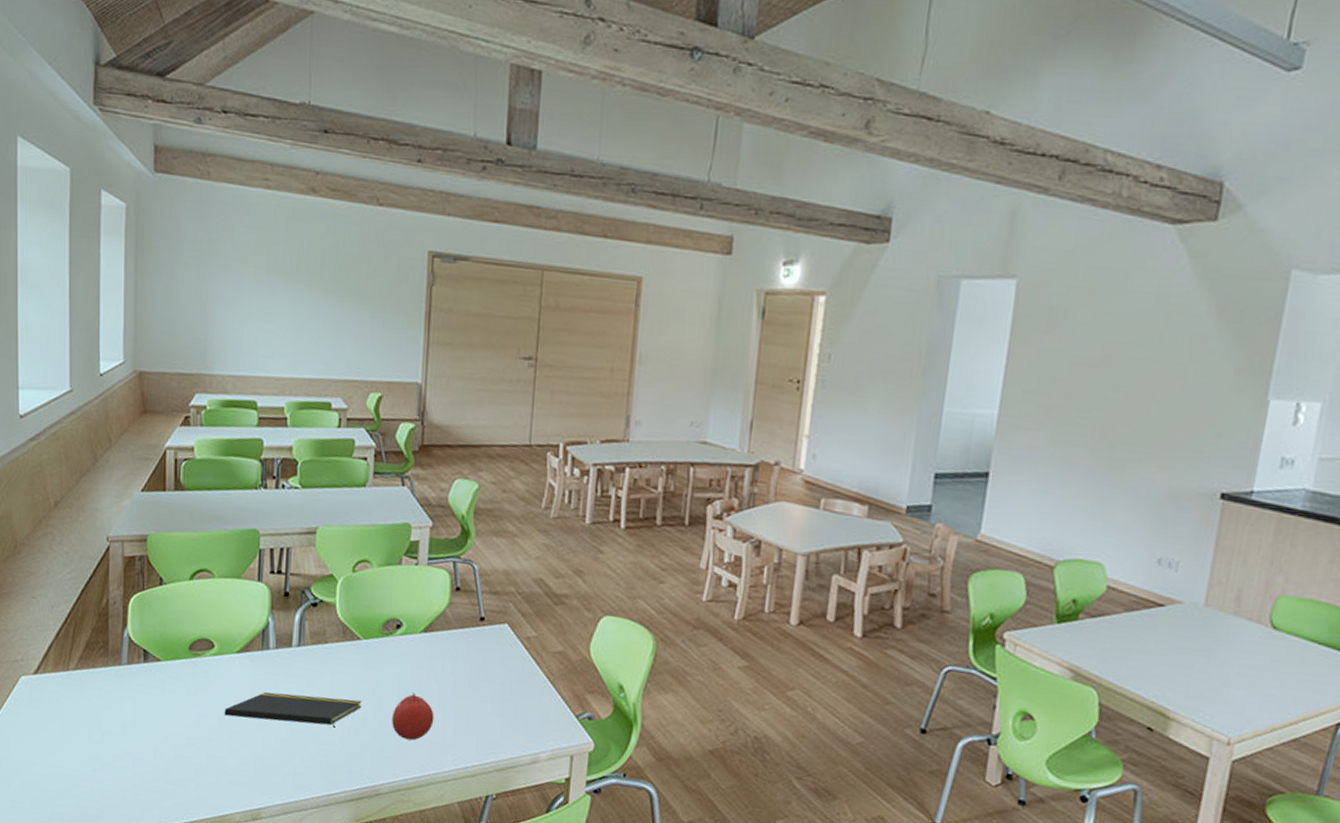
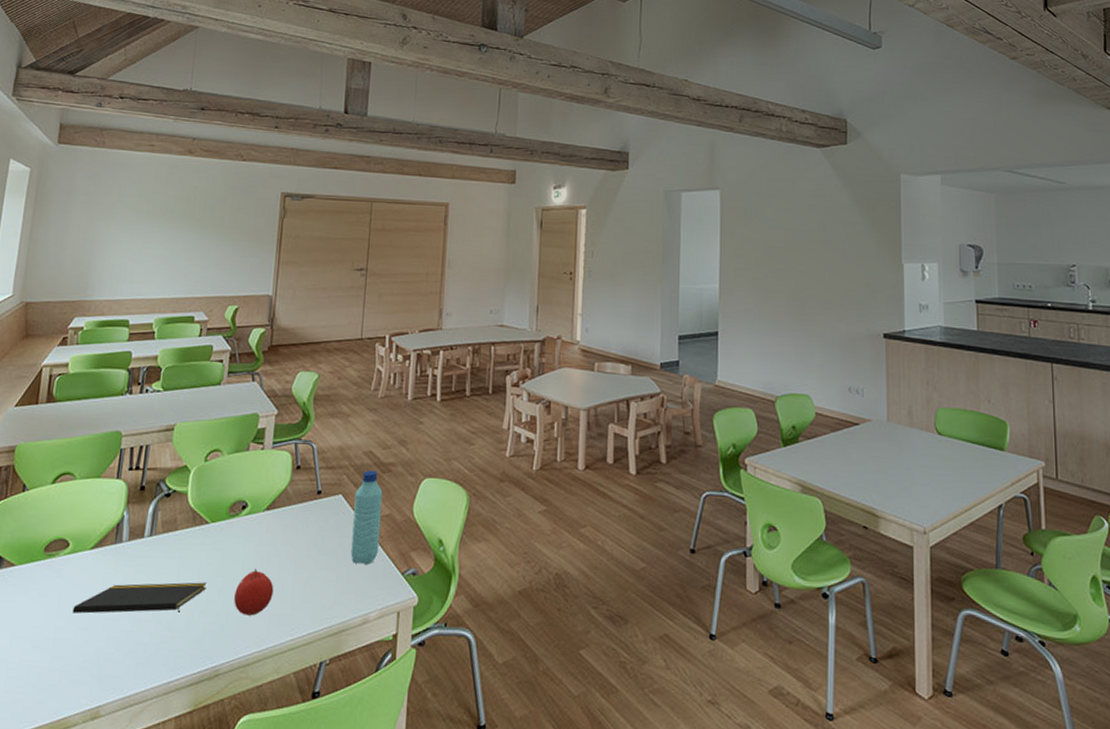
water bottle: none [518,600,555,703] -> present [351,470,383,564]

